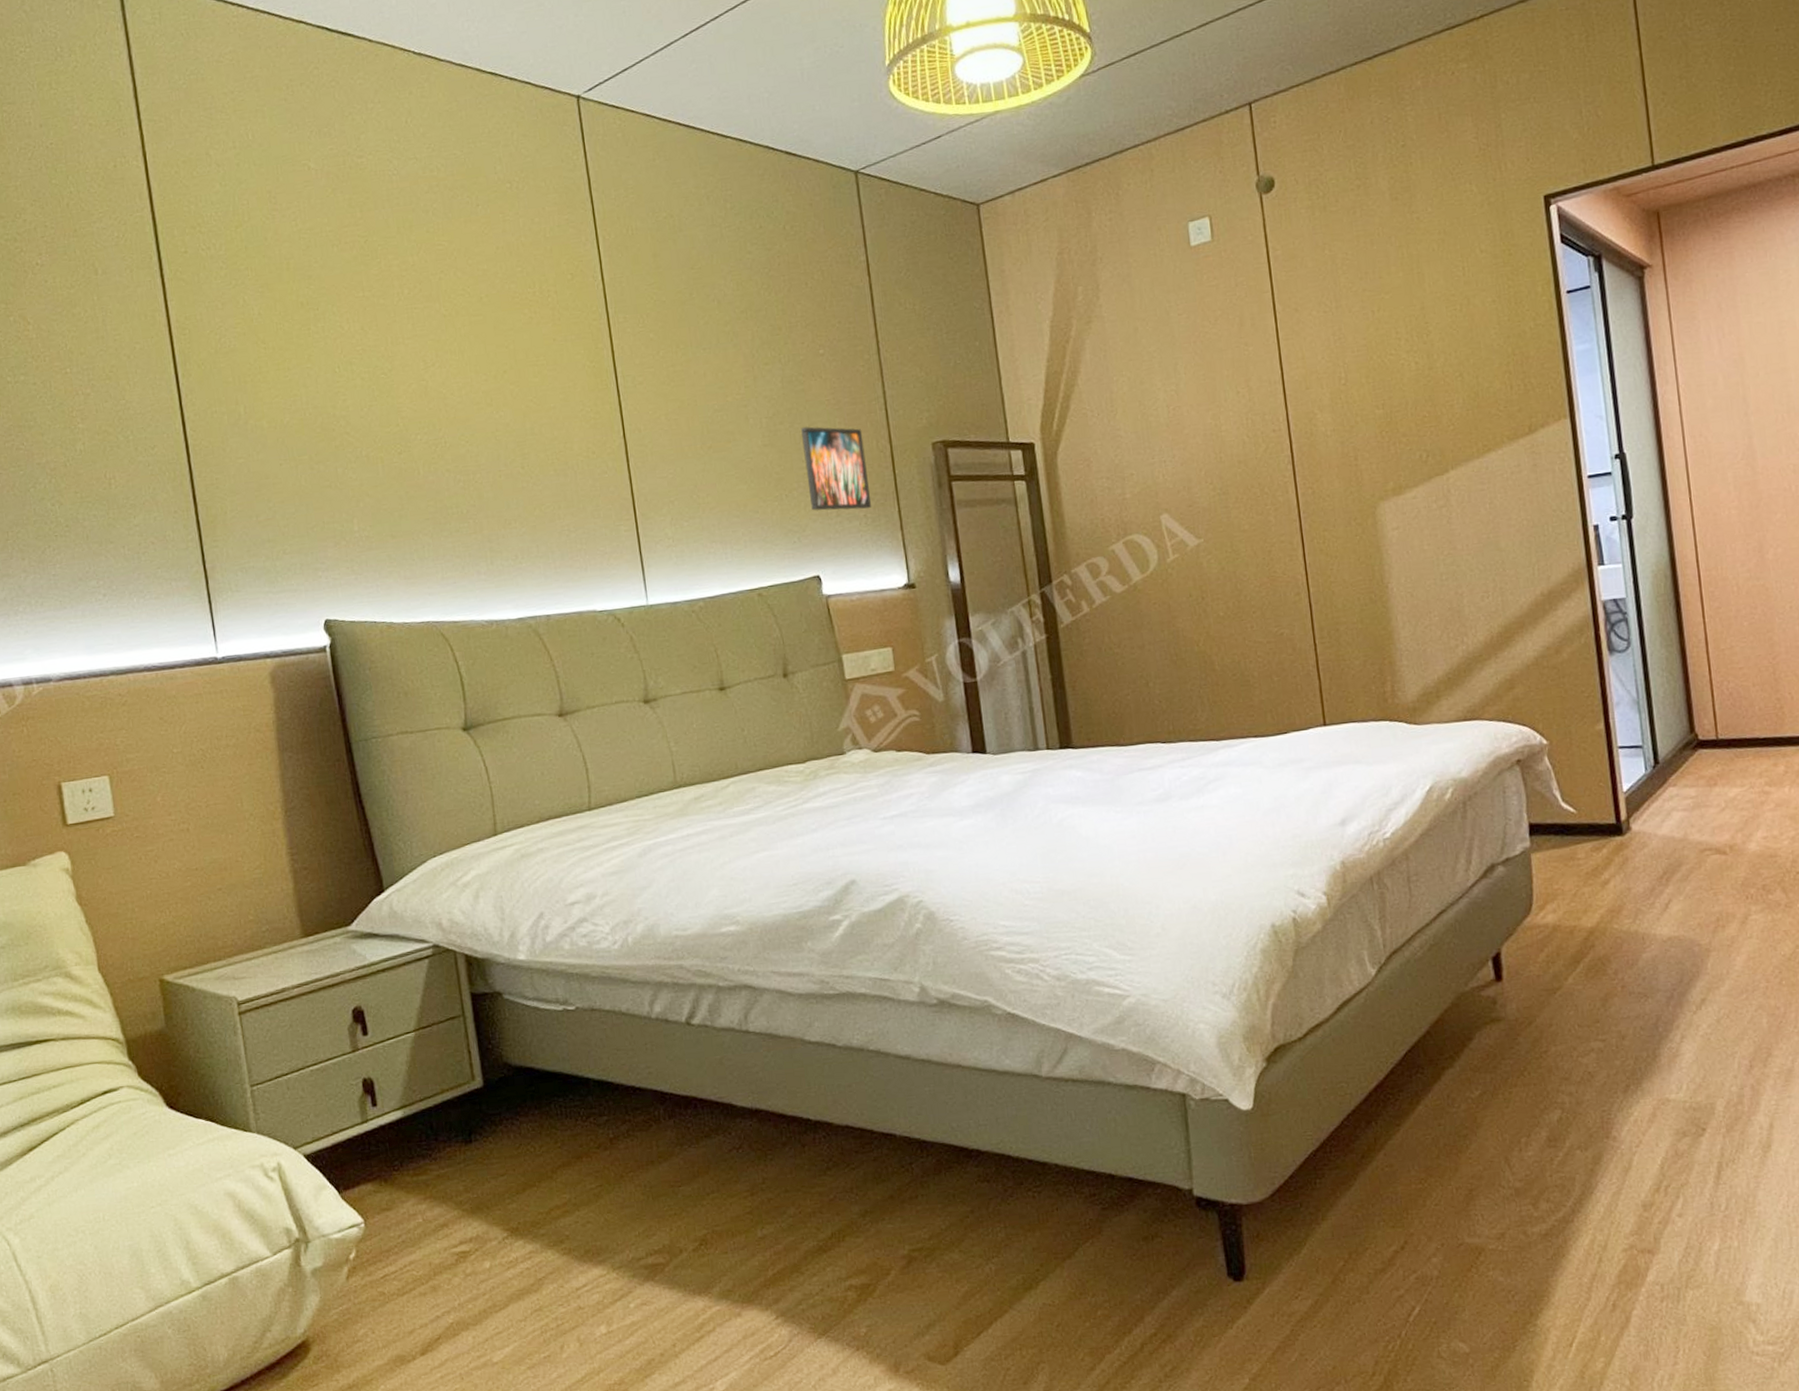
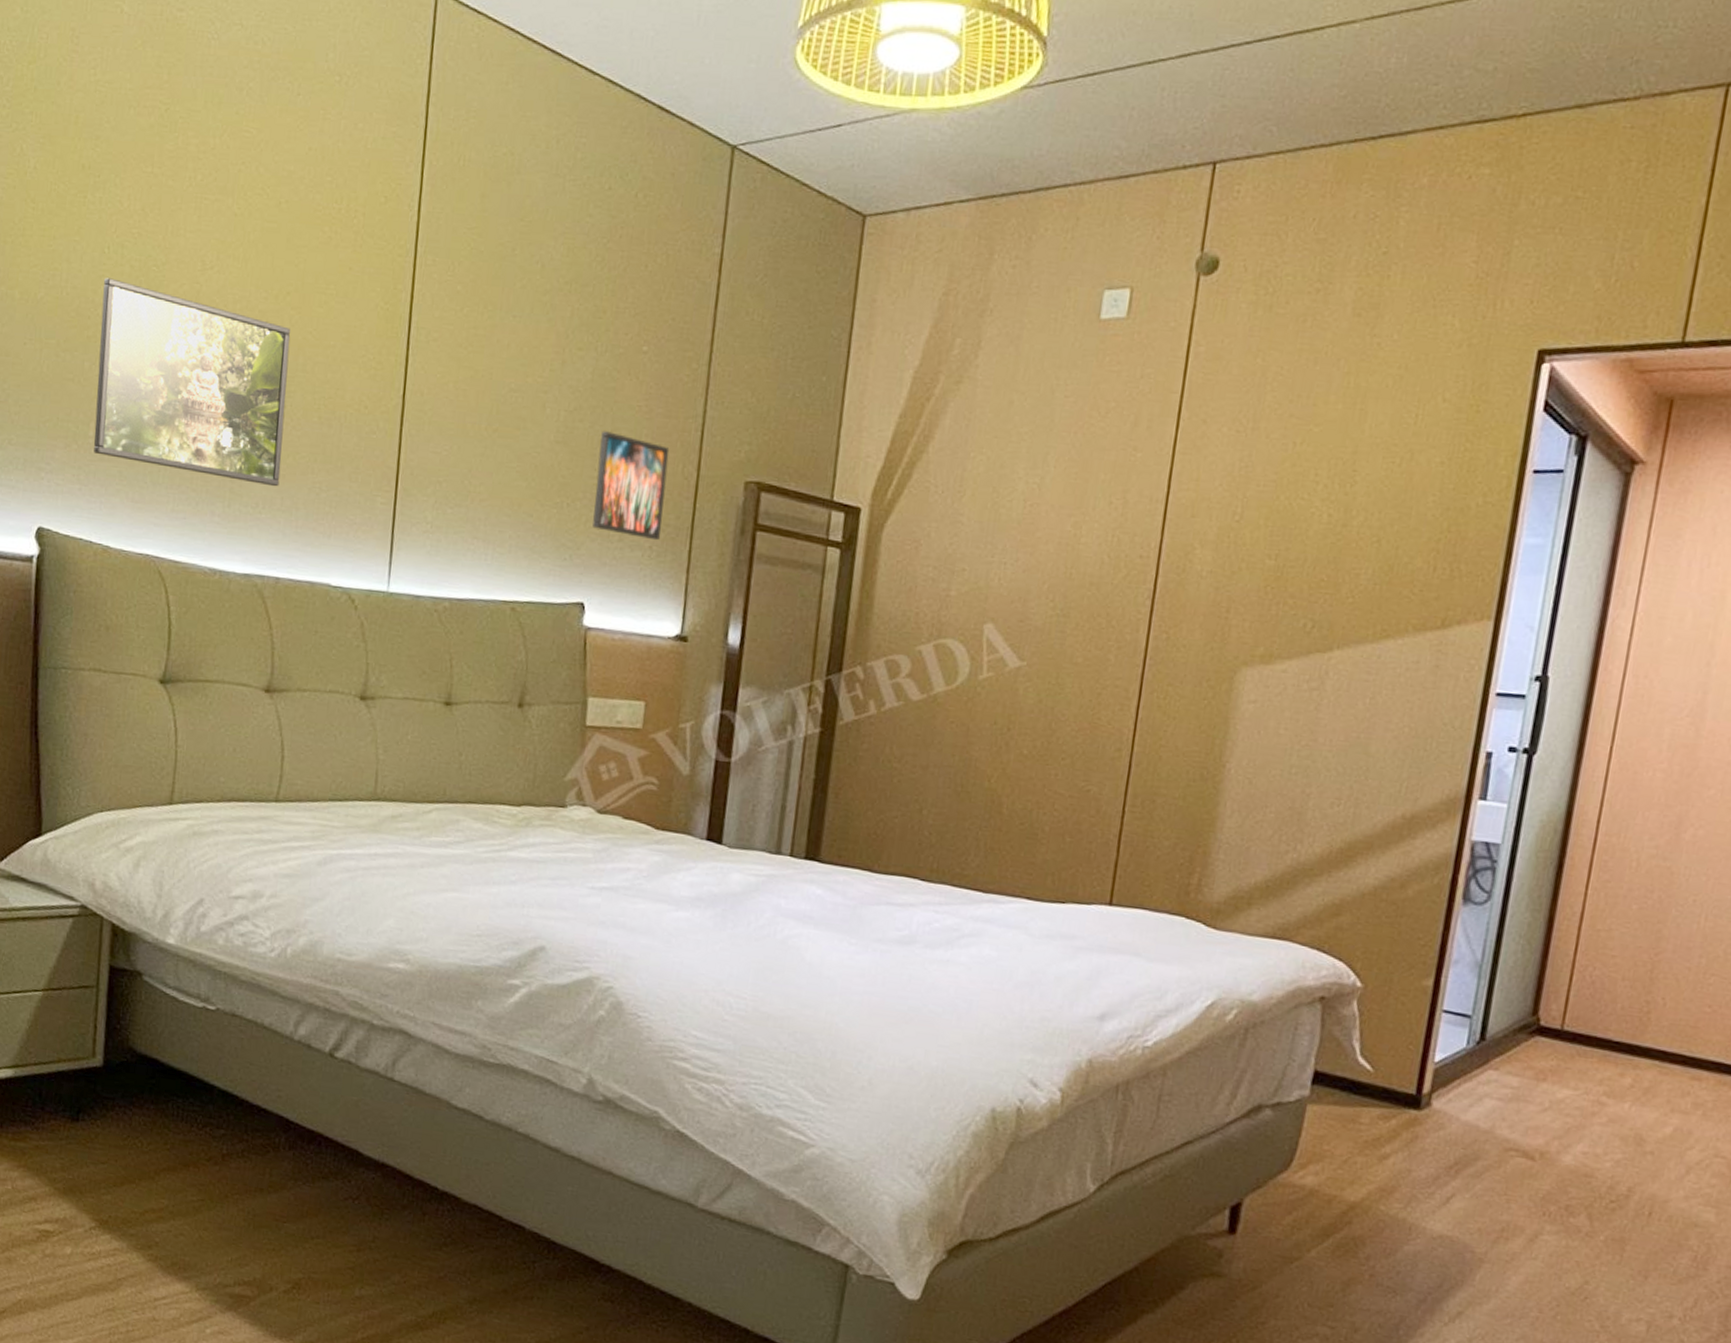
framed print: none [340,392,532,545] -> present [93,278,291,487]

